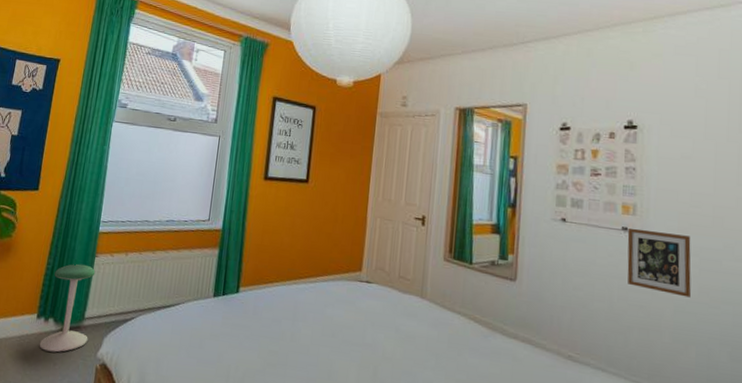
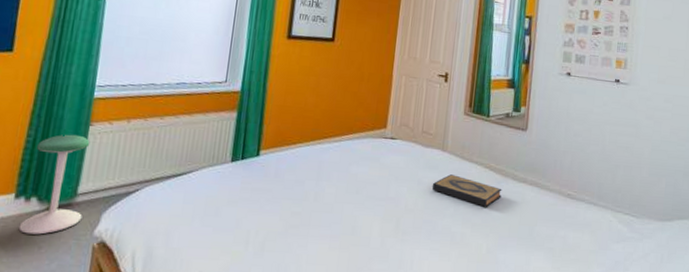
hardback book: none [410,324,490,363] -> present [432,174,502,207]
picture frame: present [627,227,692,298] -> none [617,80,667,138]

